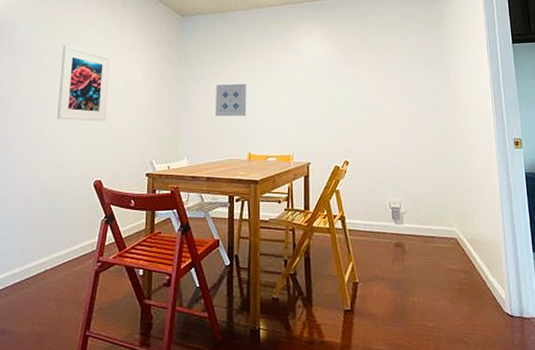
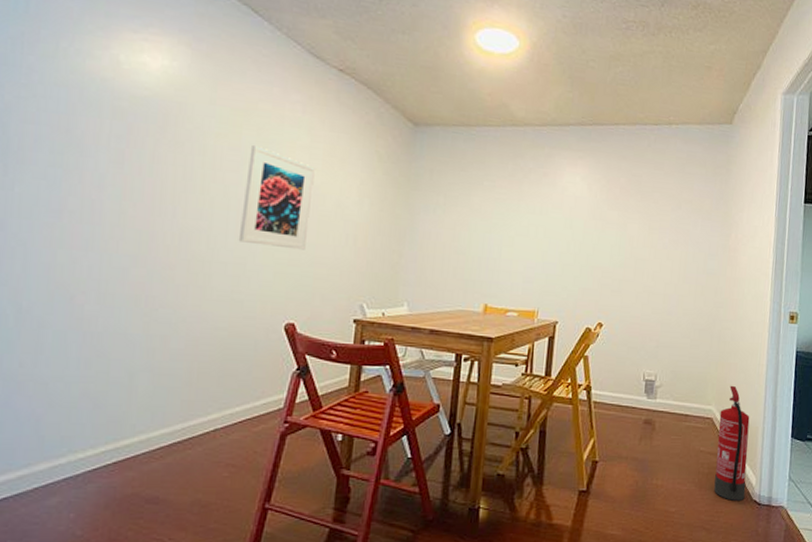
wall art: present [216,83,247,117] -> none [448,217,490,260]
fire extinguisher: none [462,207,497,314] -> present [714,385,750,501]

